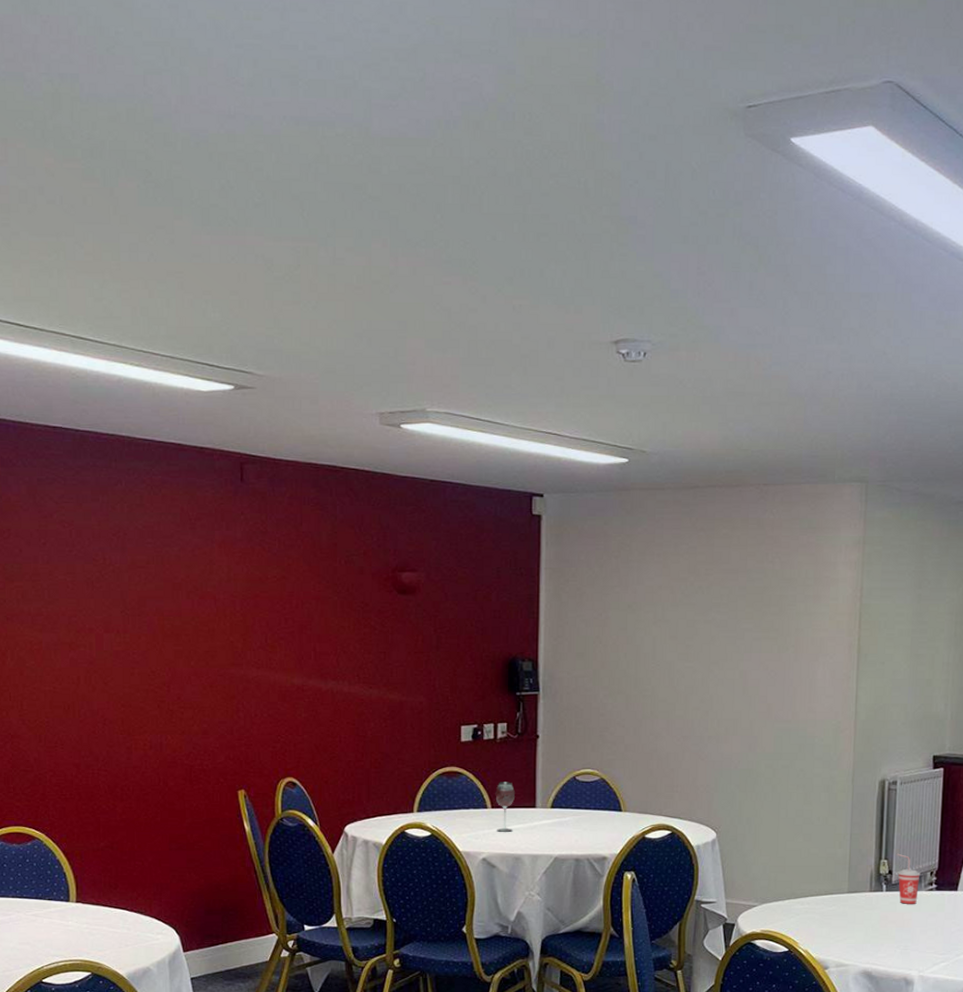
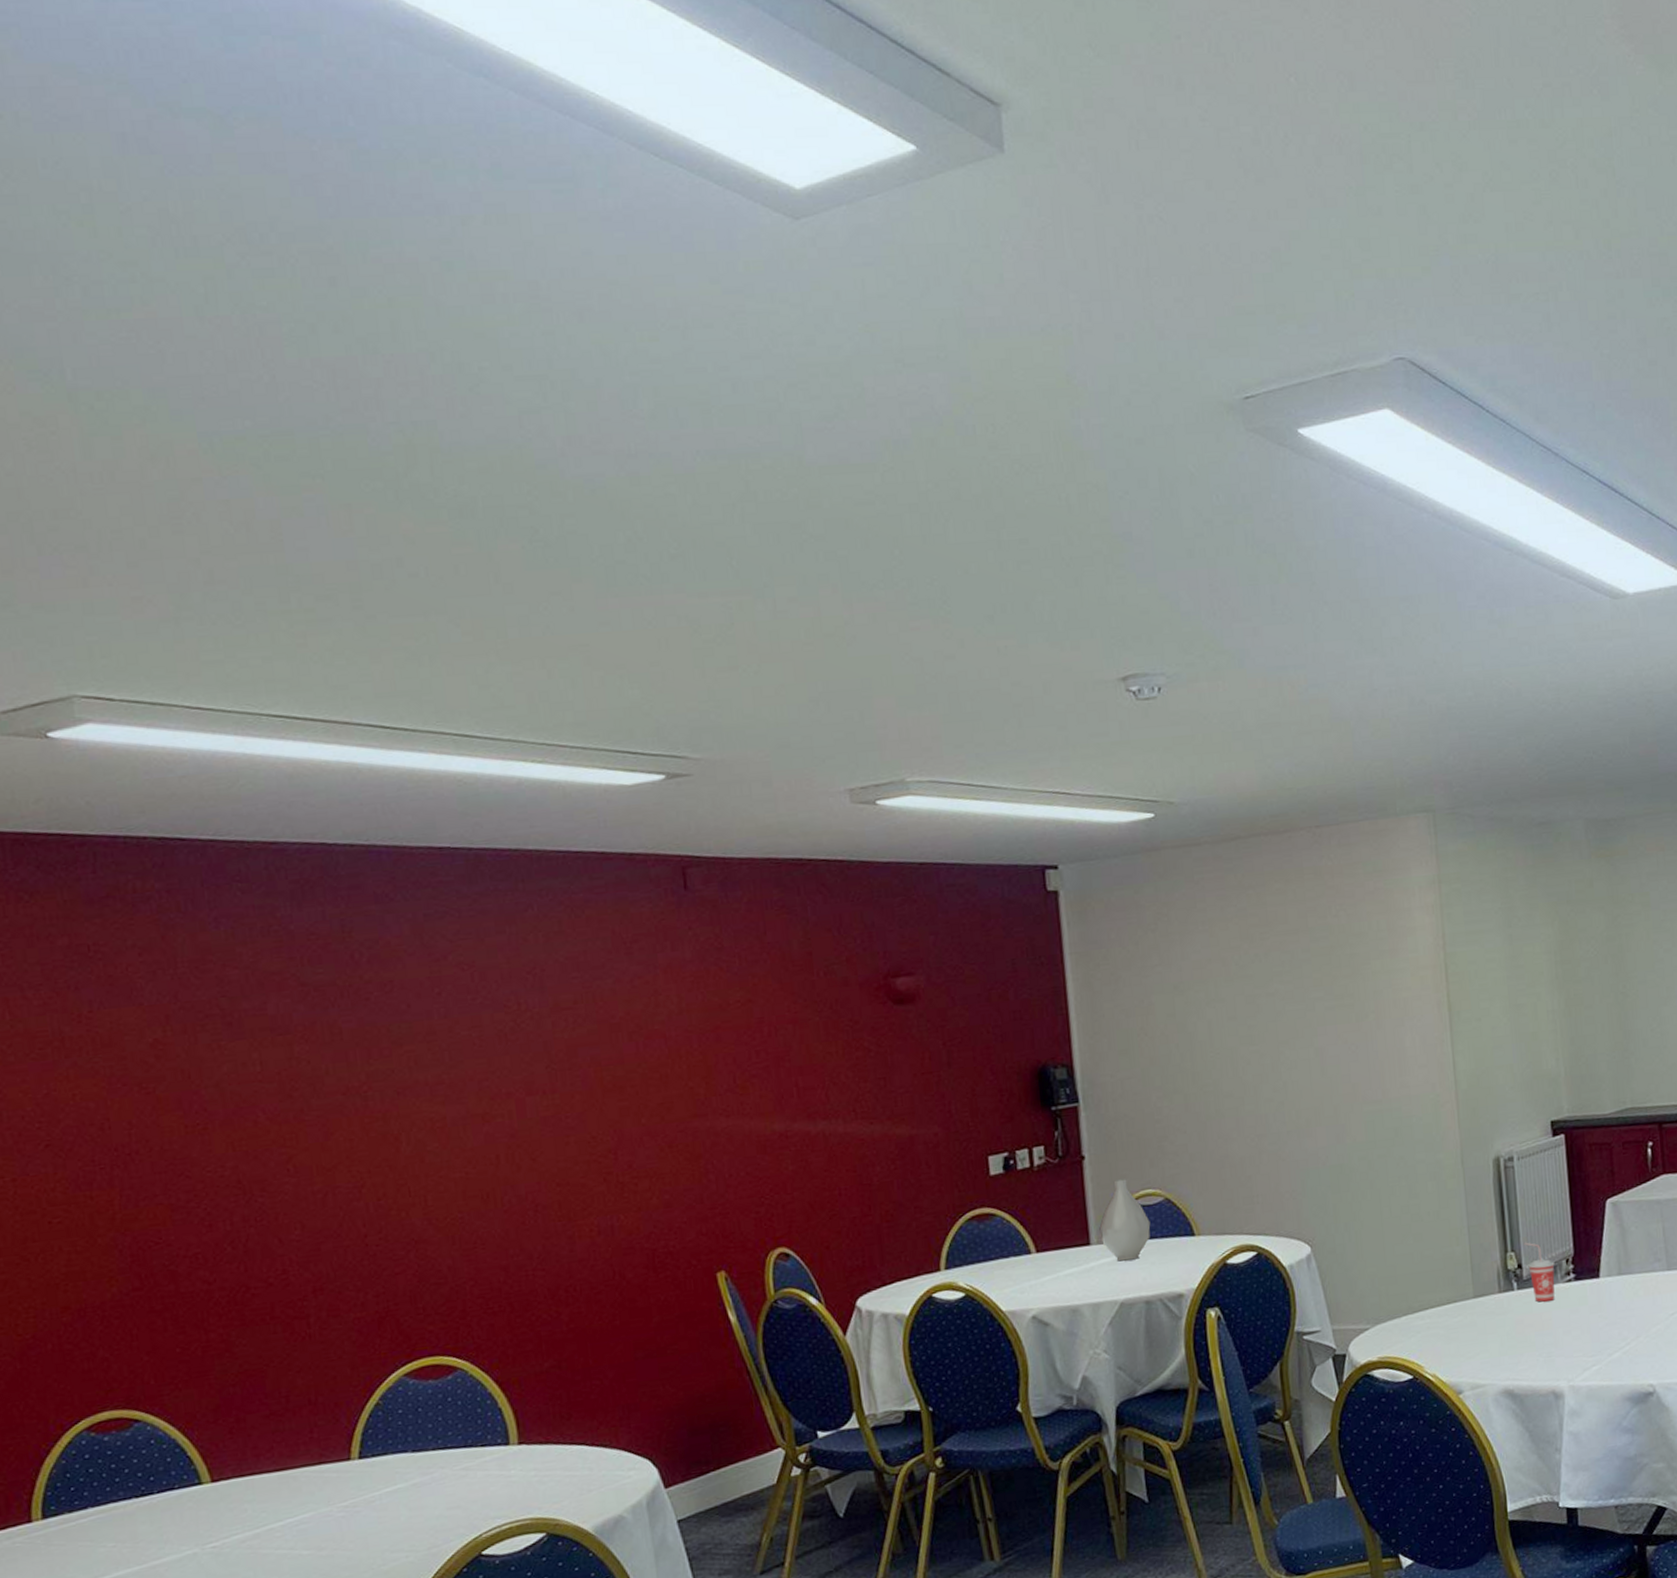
wineglass: present [495,782,515,832] -> none [1038,1217,1066,1281]
vase: none [544,757,587,824] -> present [1099,1178,1151,1261]

